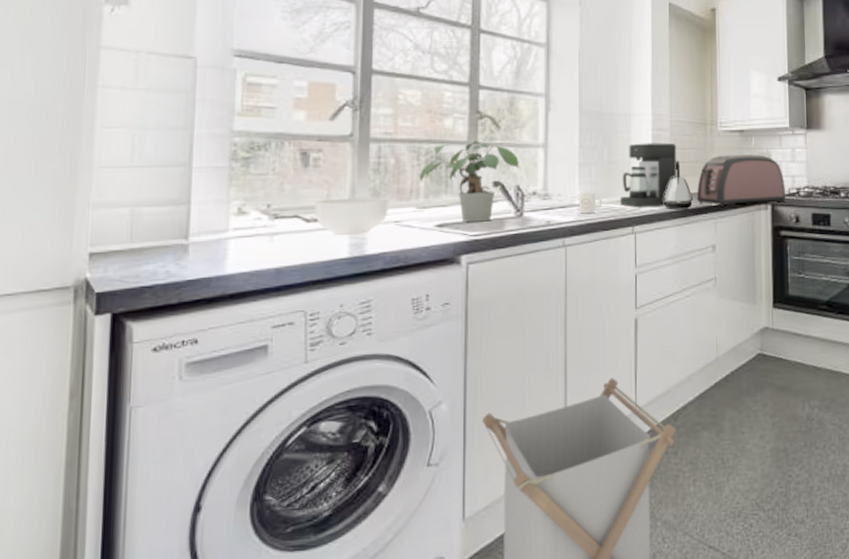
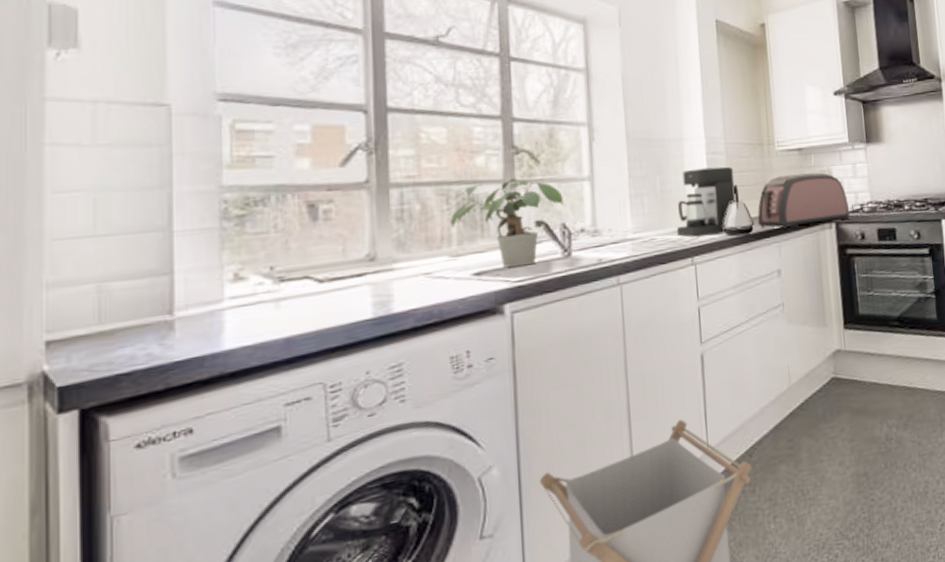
bowl: present [313,197,390,235] -> none [326,247,418,295]
mug: present [579,192,602,214] -> none [632,224,658,249]

